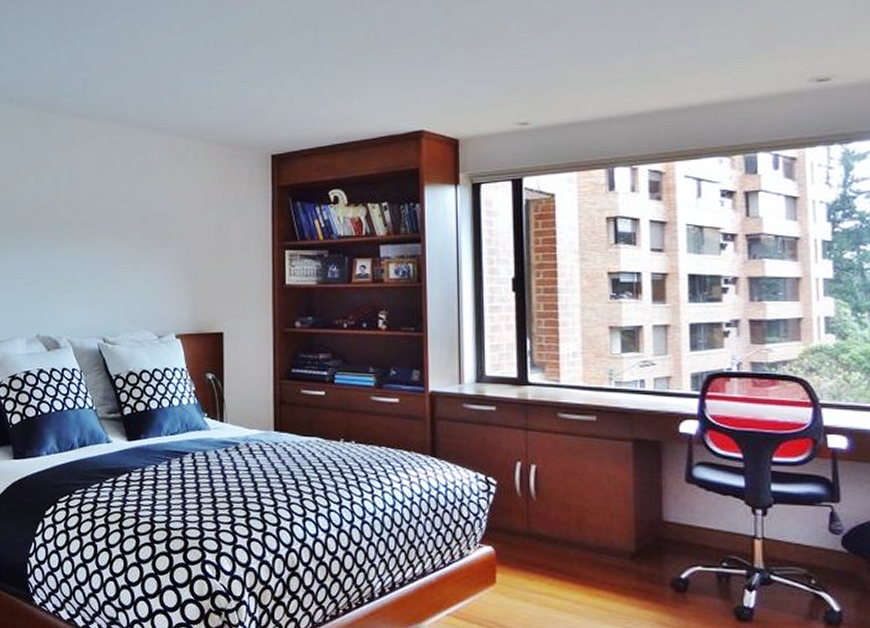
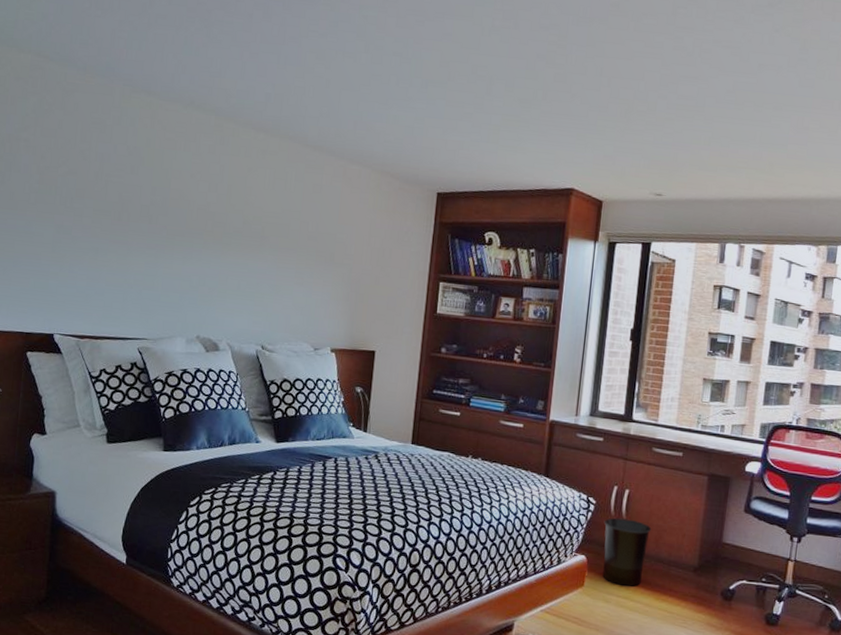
waste bin: none [509,499,570,581] -> present [602,517,652,587]

